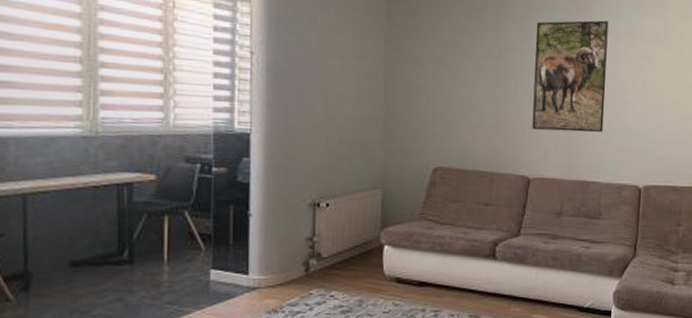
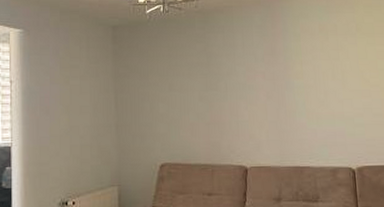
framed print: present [532,20,609,133] -> none [238,22,310,123]

